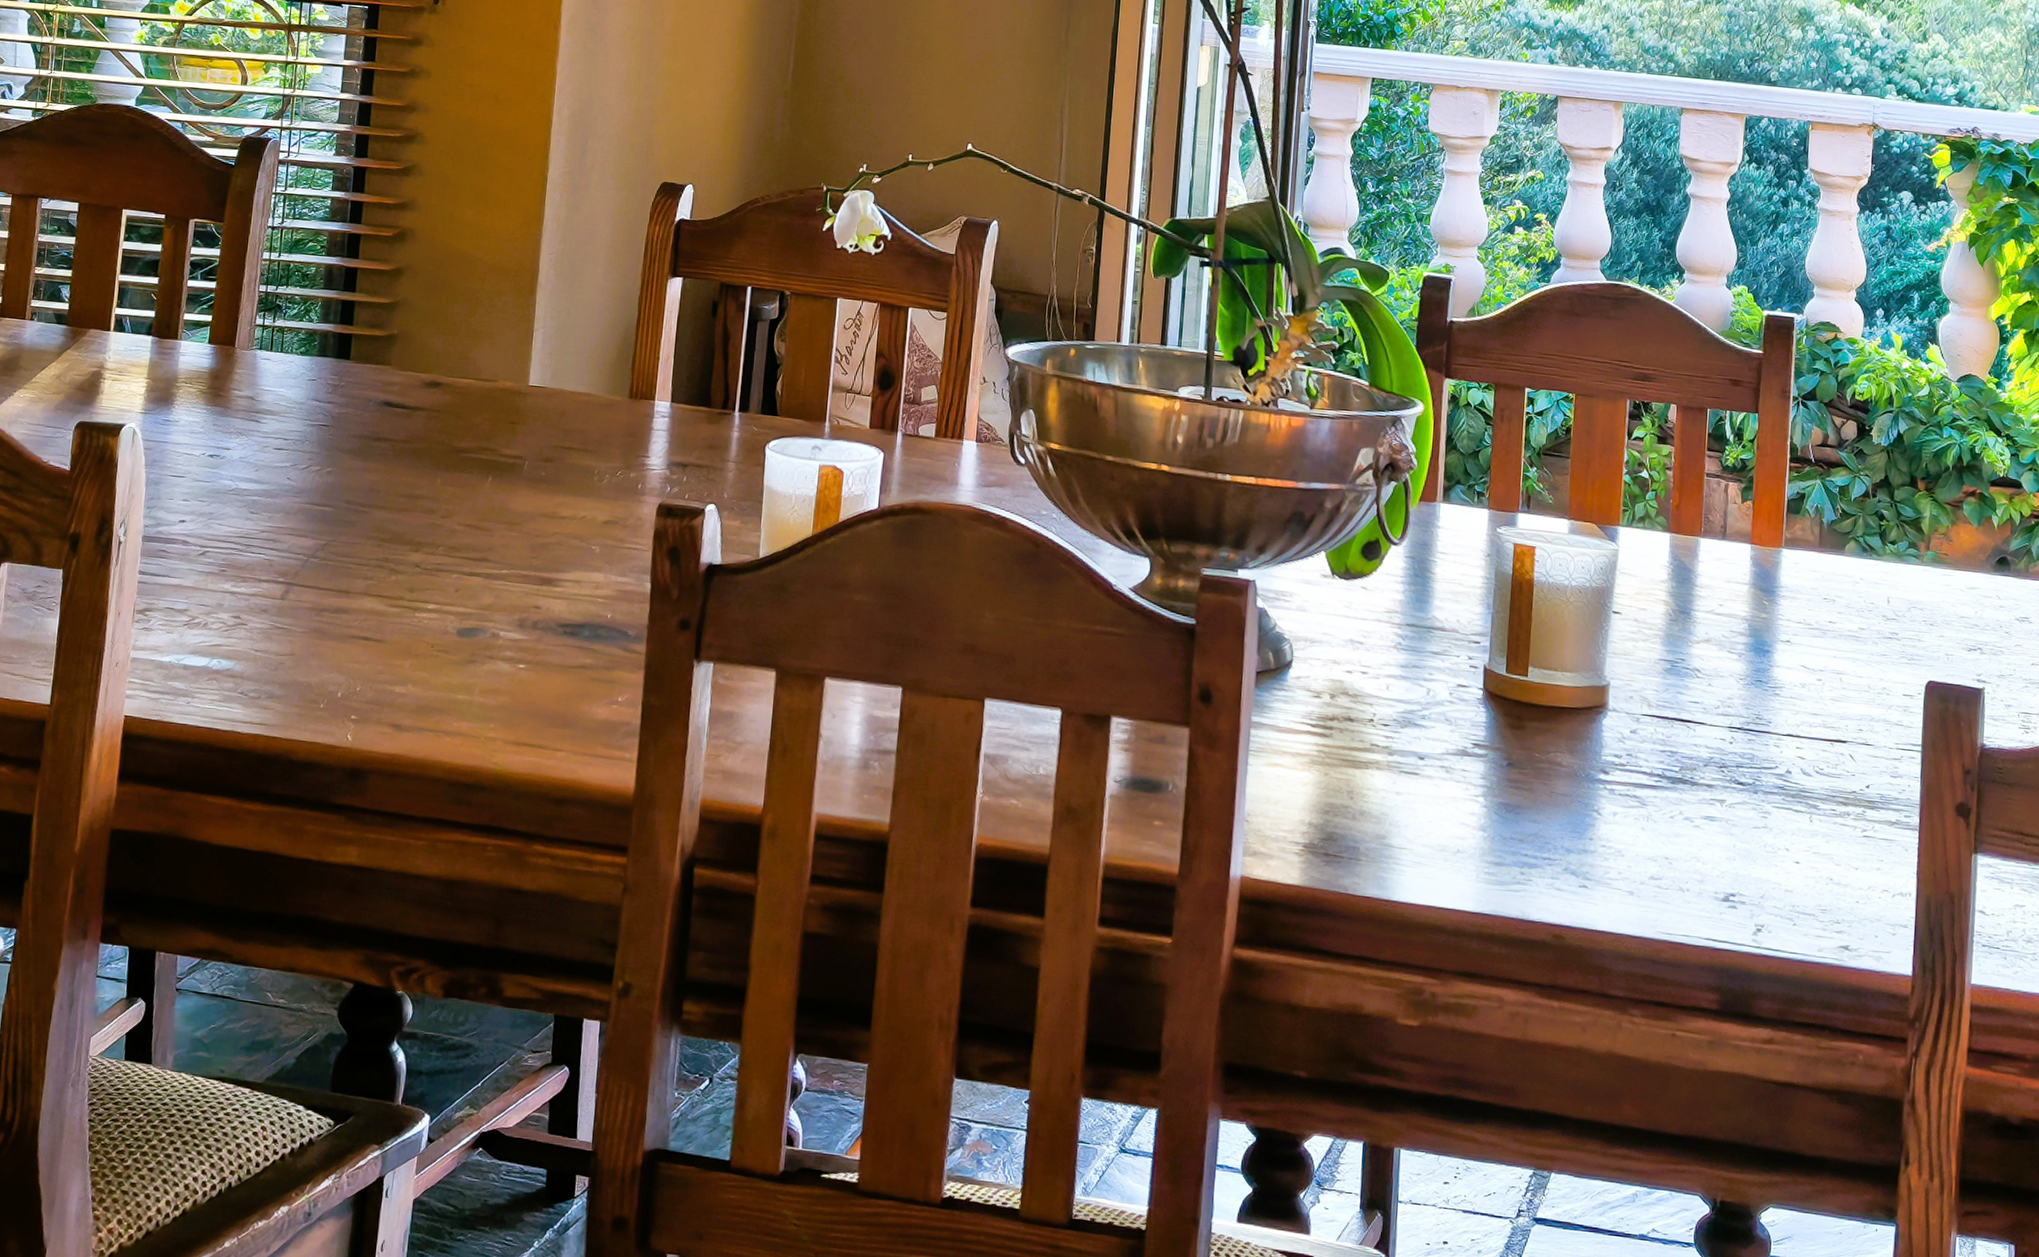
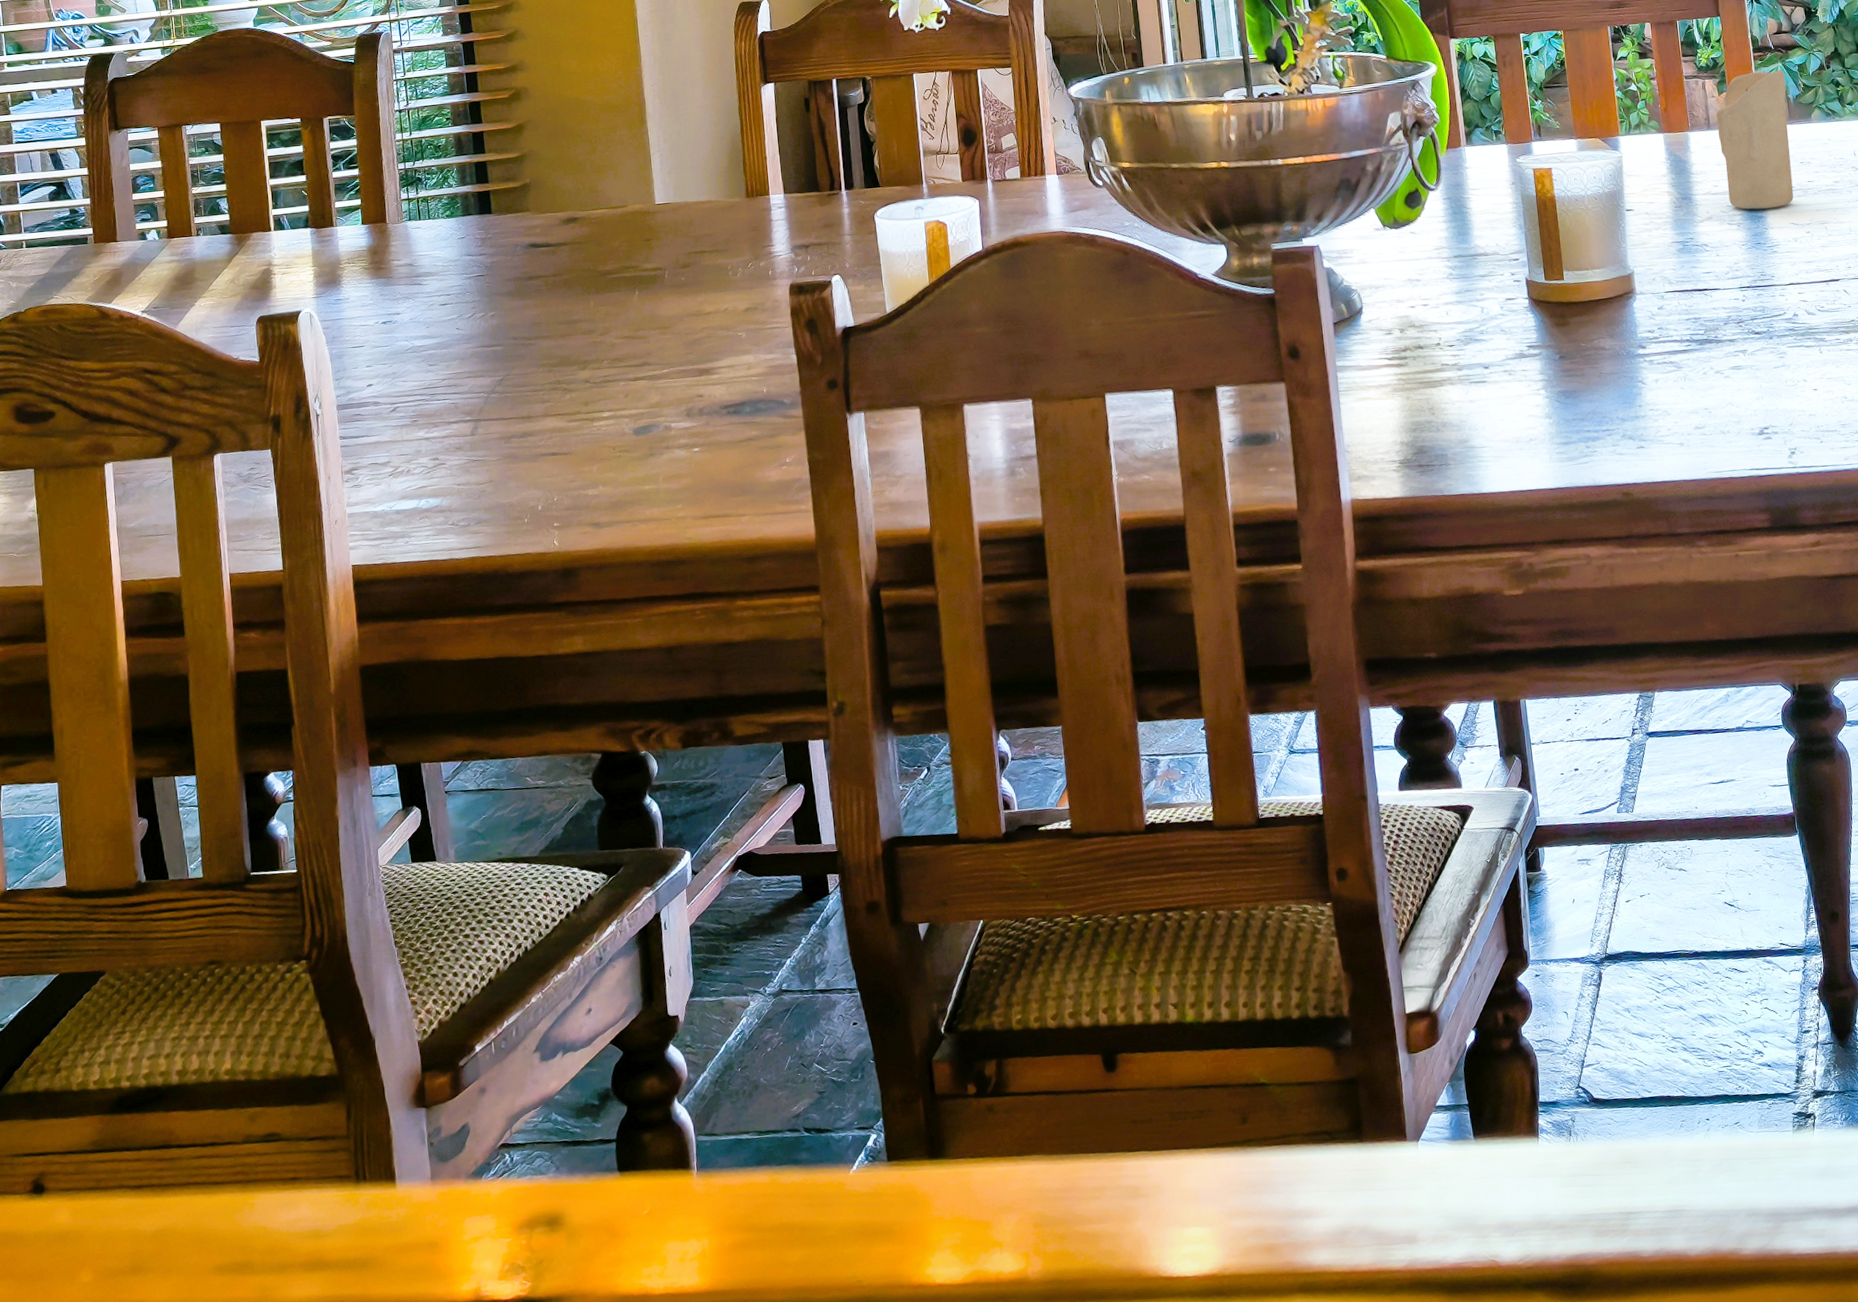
candle: none [1733,484,1823,645] -> present [1715,70,1794,210]

